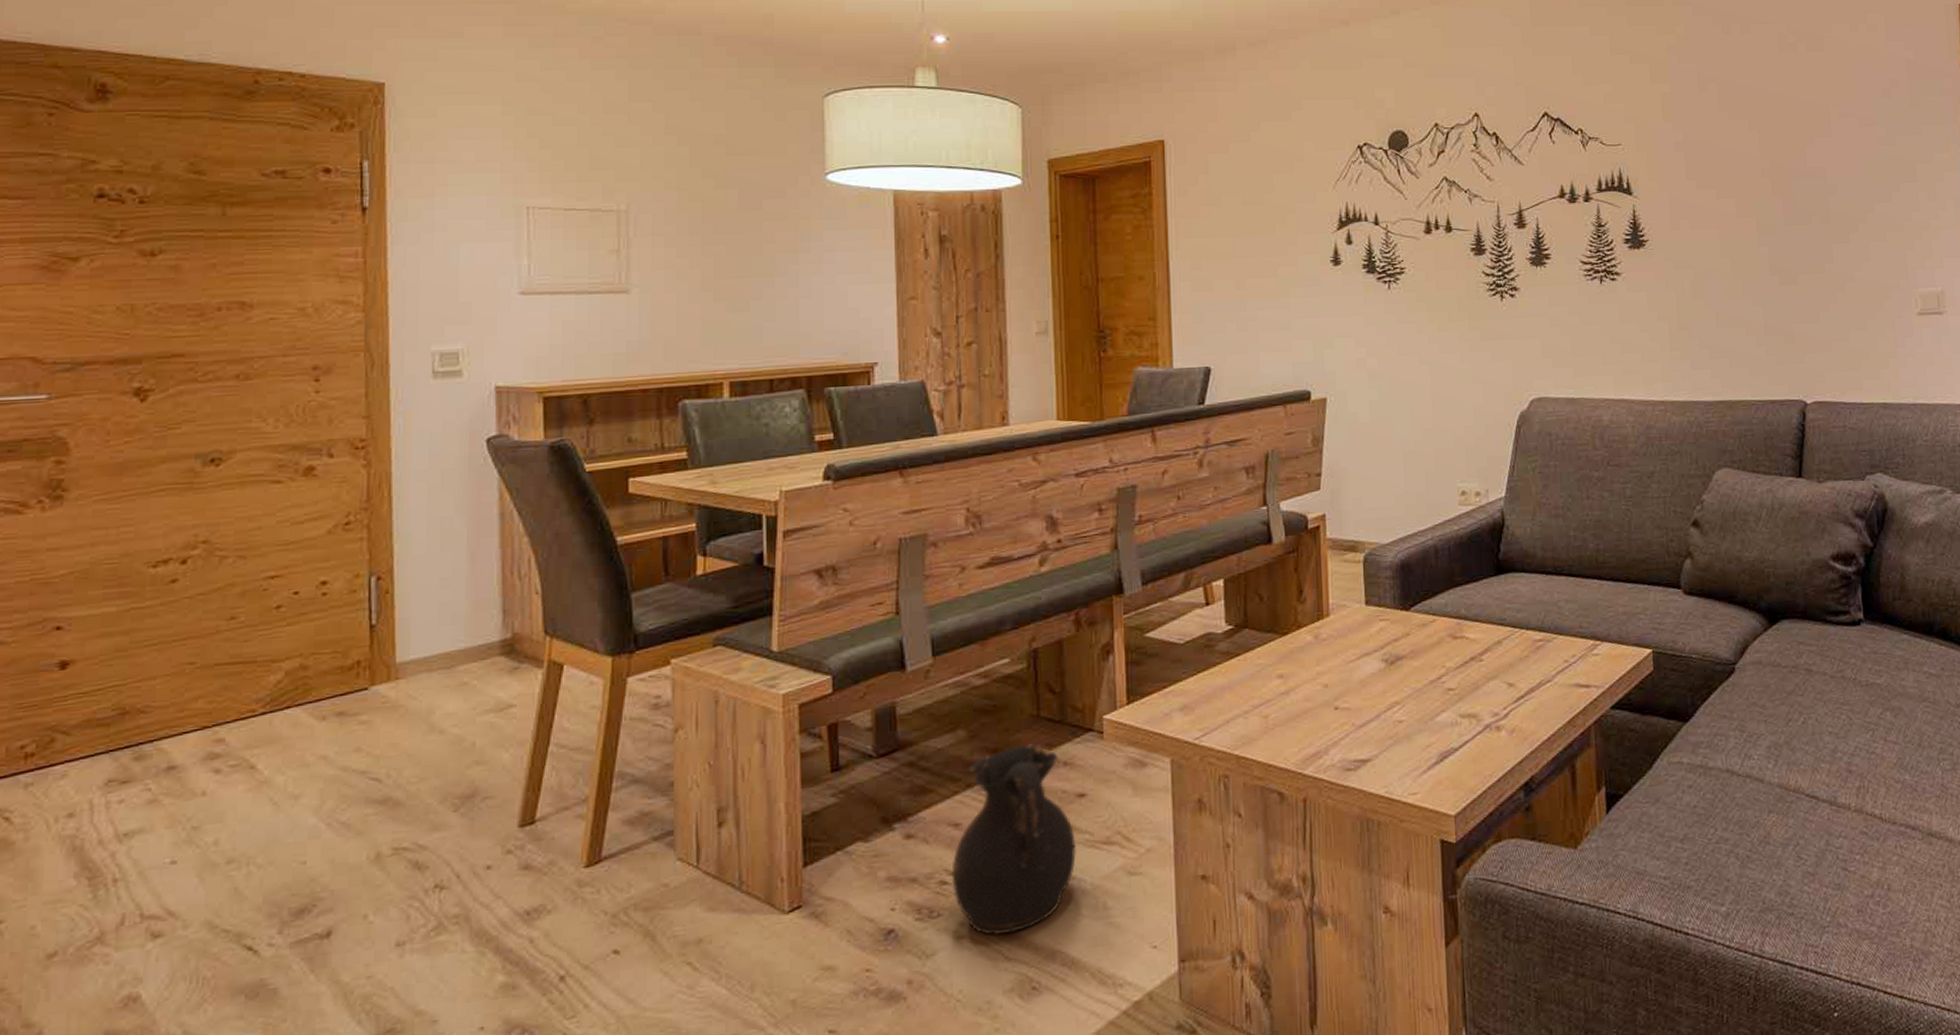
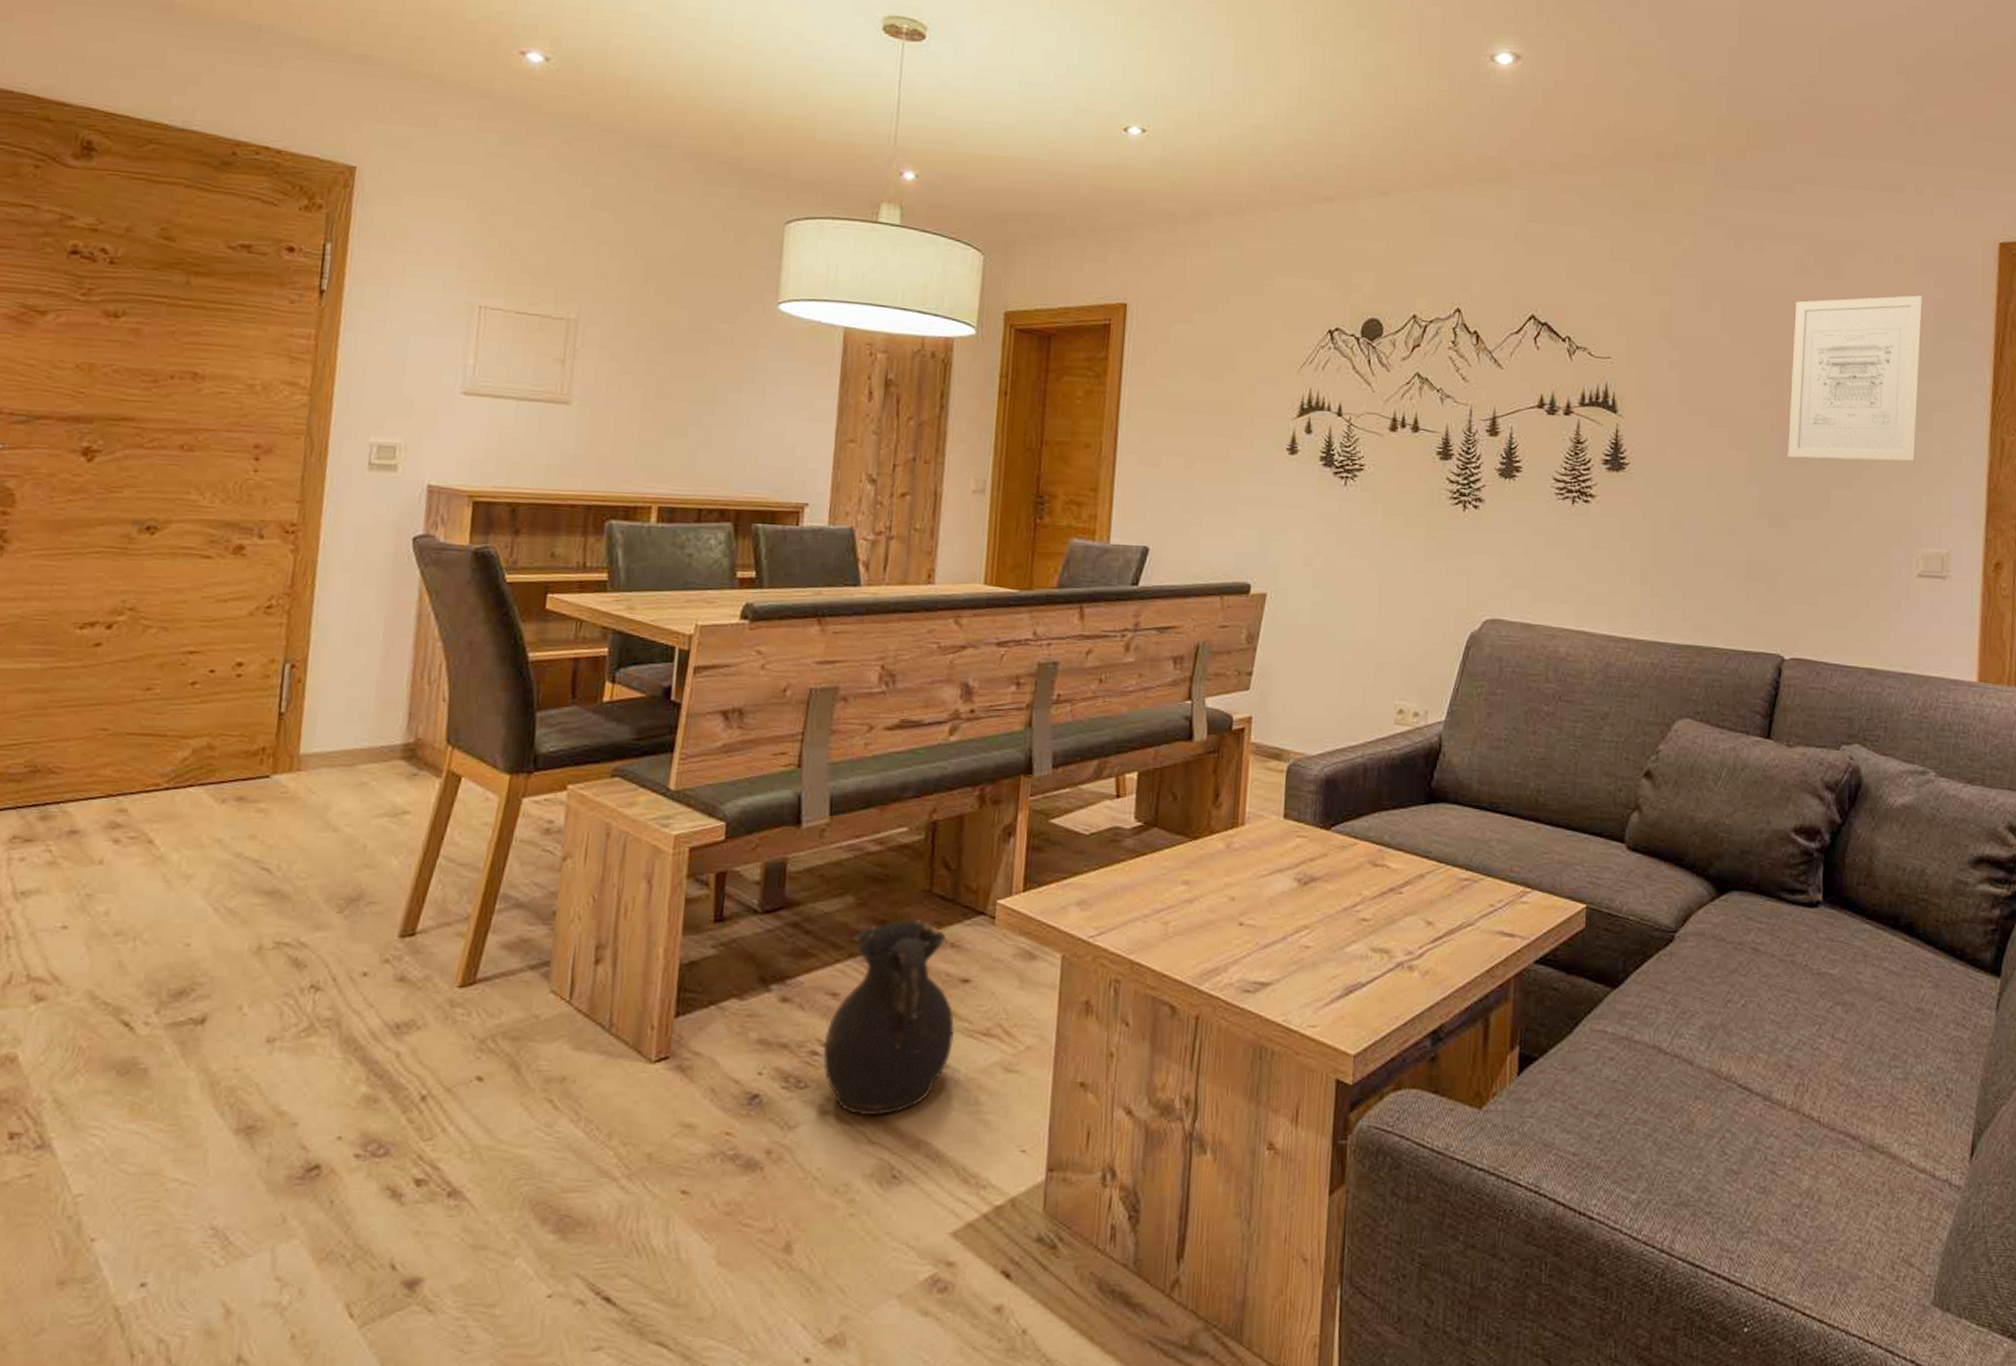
wall art: none [1783,59,1904,220] -> present [1788,295,1922,461]

